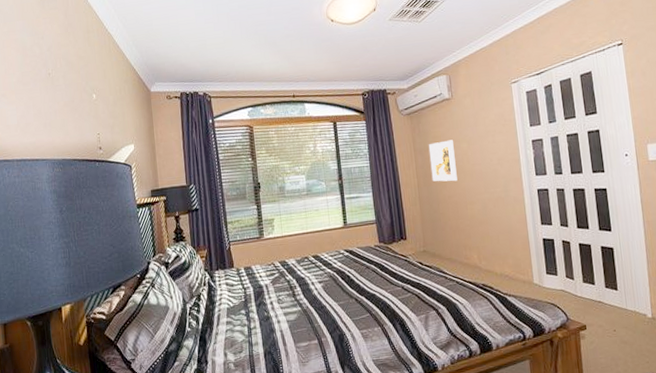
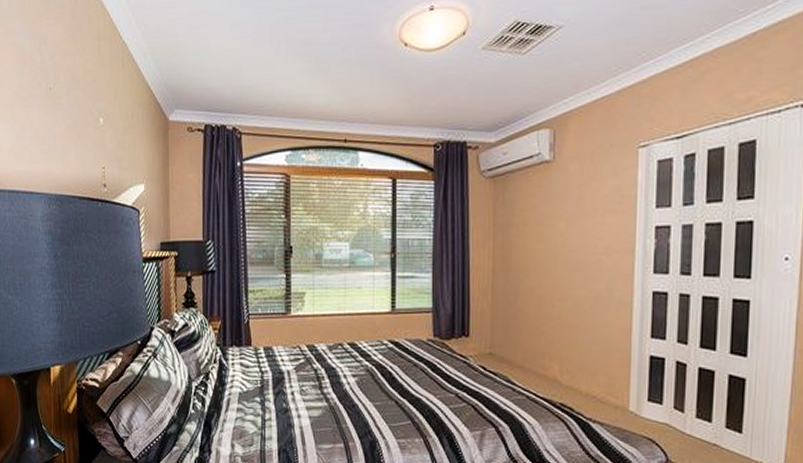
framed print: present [428,140,458,182] -> none [512,215,547,270]

